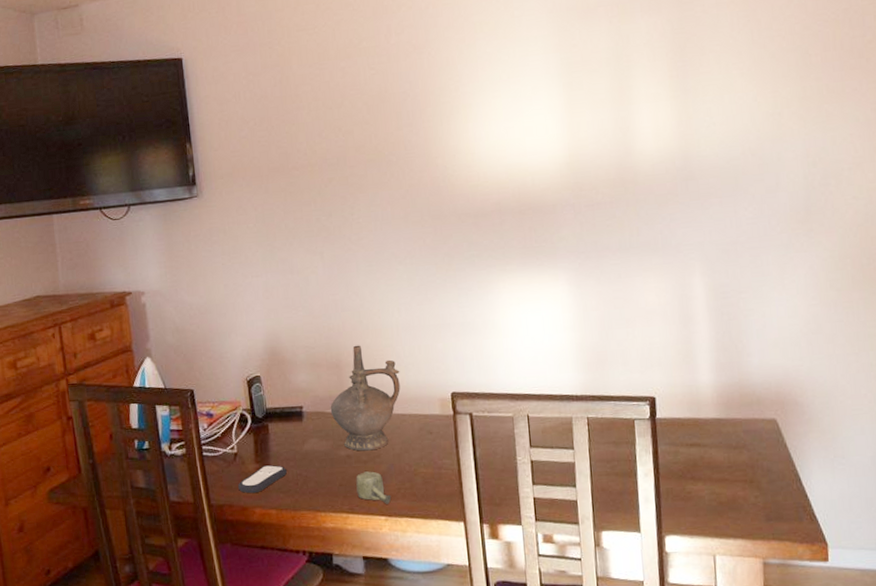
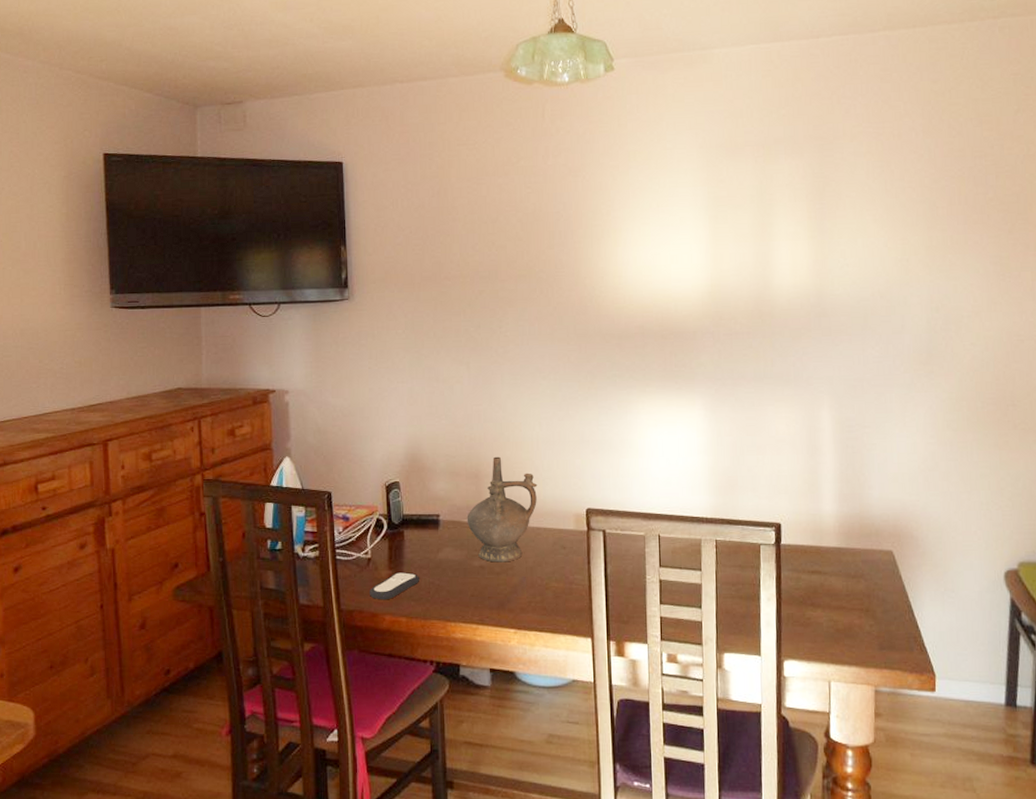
cup: present [356,471,392,504] -> none [488,583,522,617]

